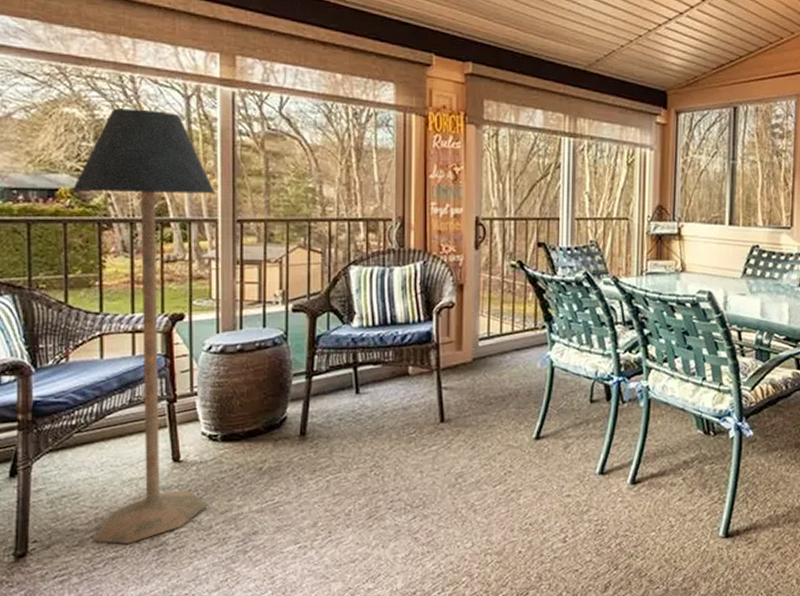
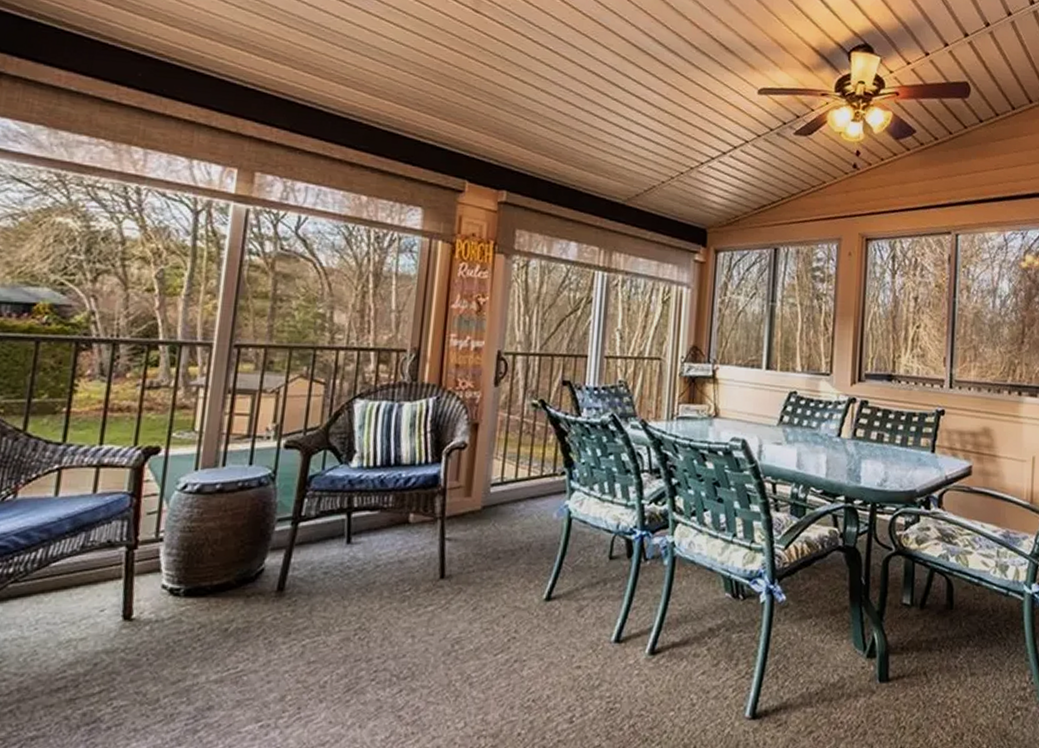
floor lamp: present [73,108,215,544] -> none [12,220,214,720]

